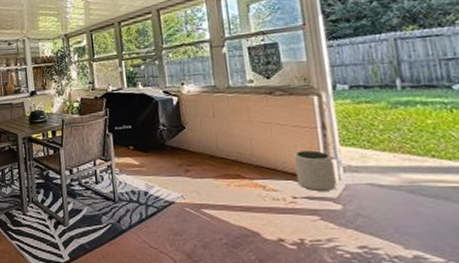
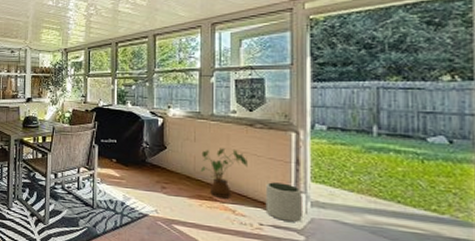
house plant: none [222,120,272,174] -> present [200,148,248,198]

